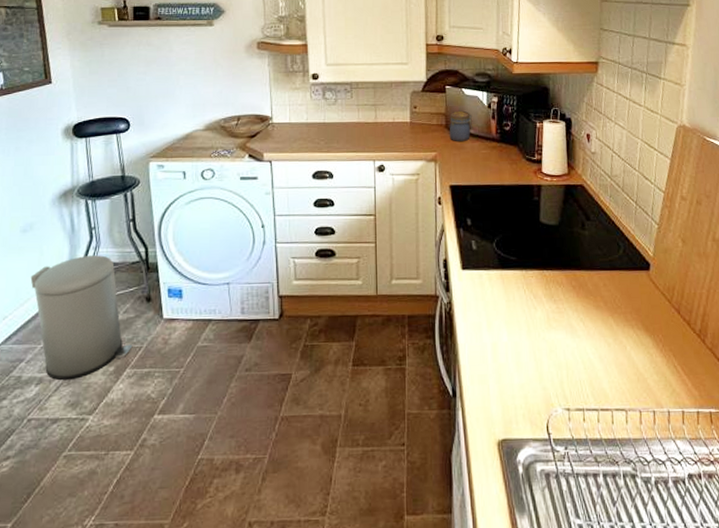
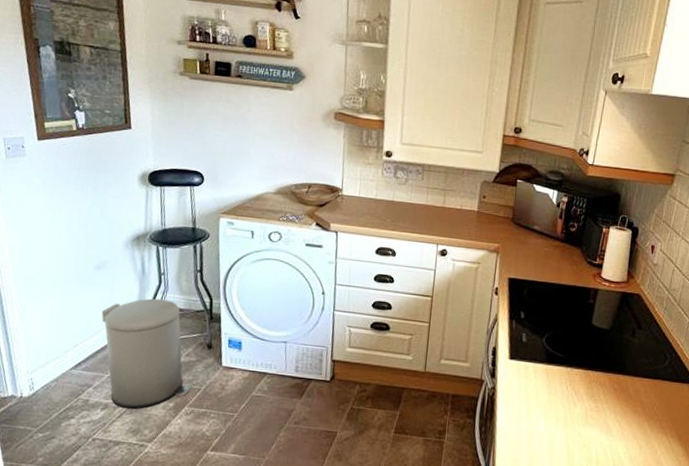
jar: present [449,111,472,142] -> none [514,206,539,238]

